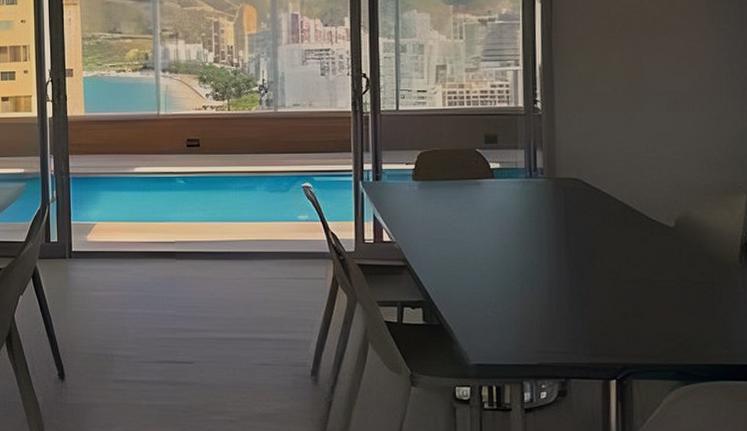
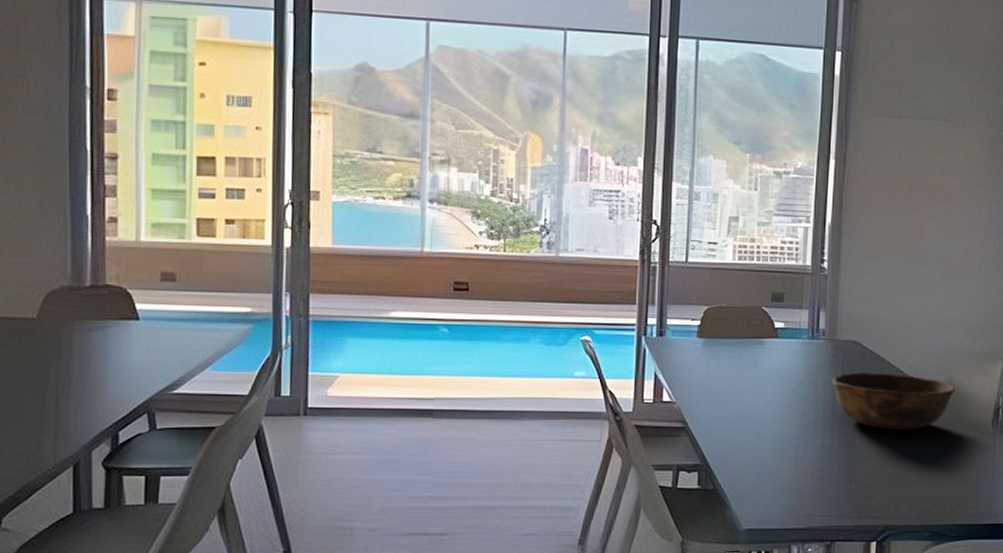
bowl: none [554,209,694,266] -> present [831,372,956,430]

